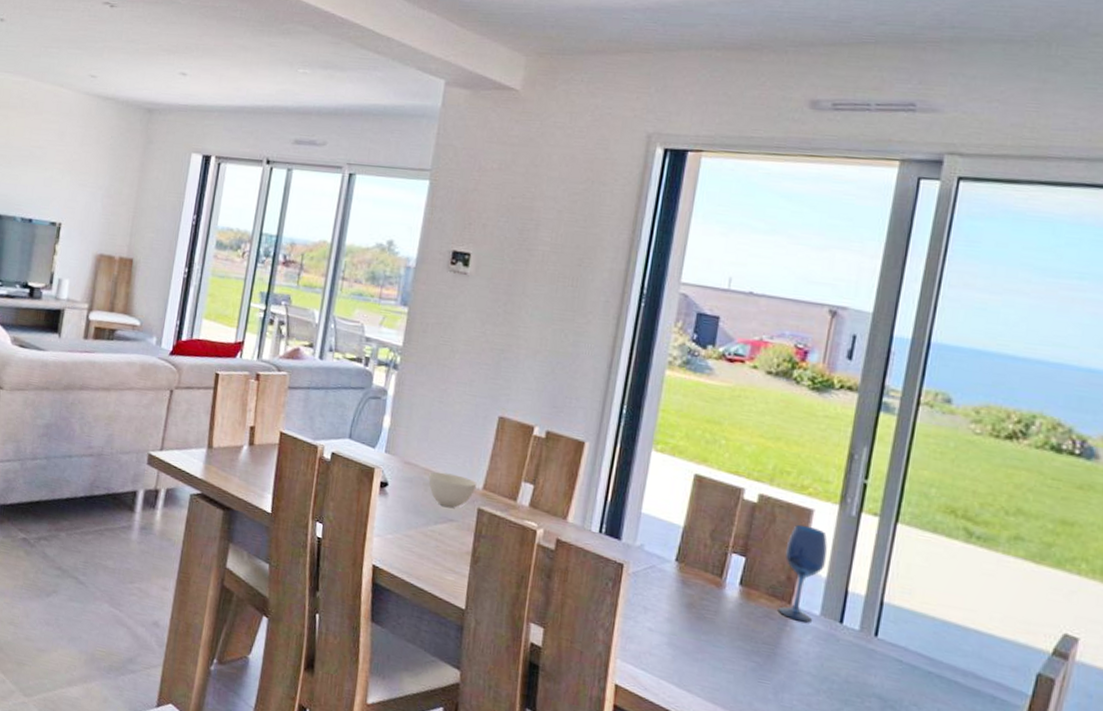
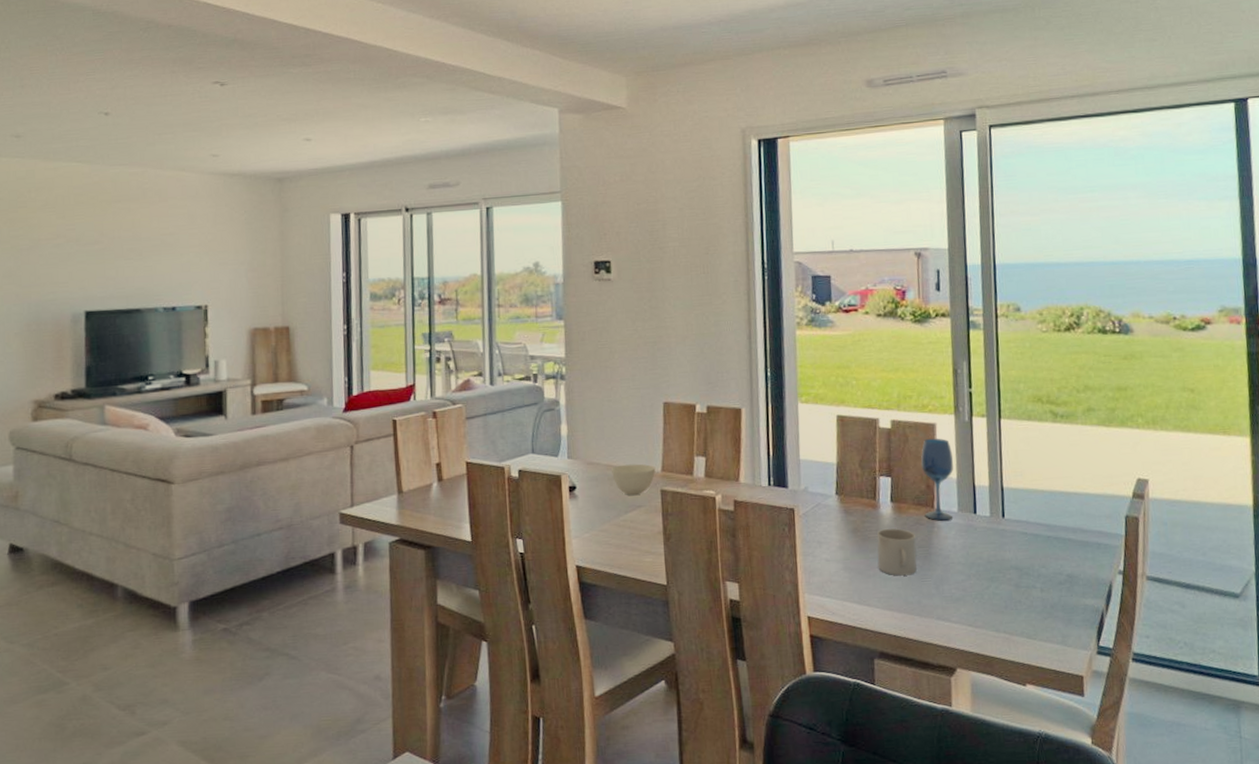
mug: none [708,612,763,672] -> present [876,528,917,576]

